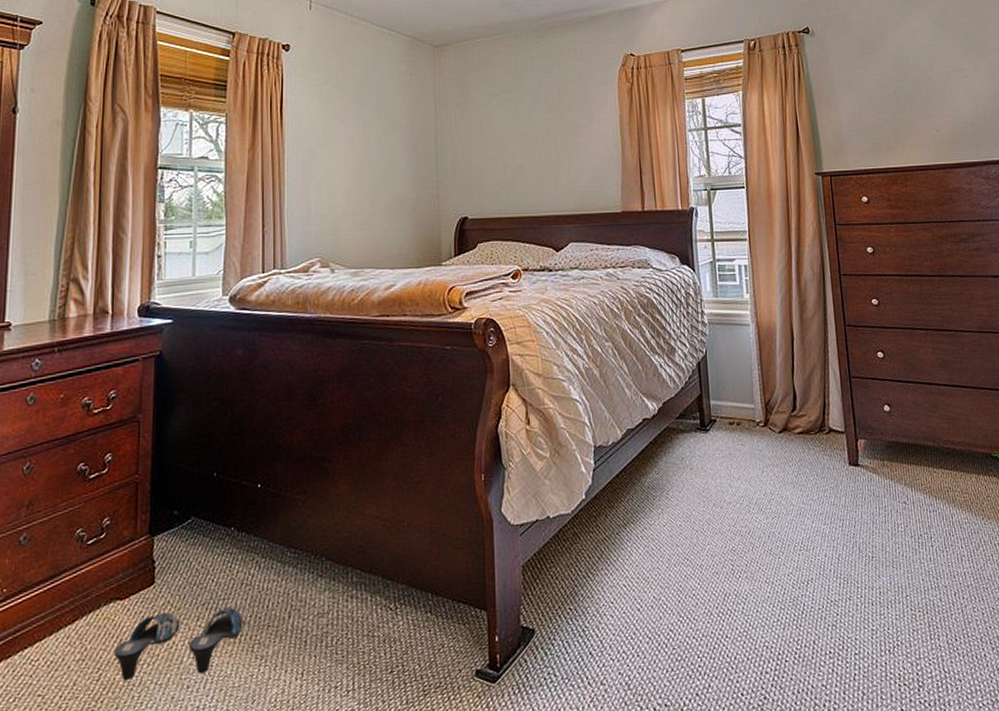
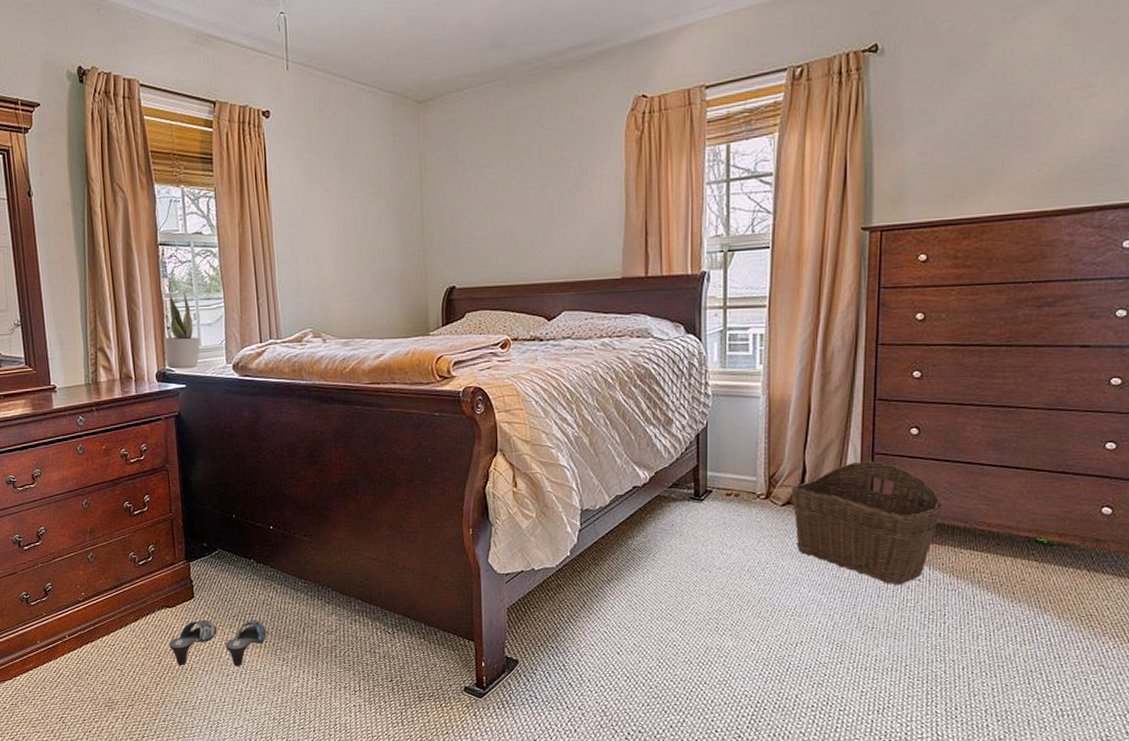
potted plant: none [152,218,194,303] -> present [164,292,200,369]
wicker basket: none [785,384,914,509] -> present [791,461,943,584]

